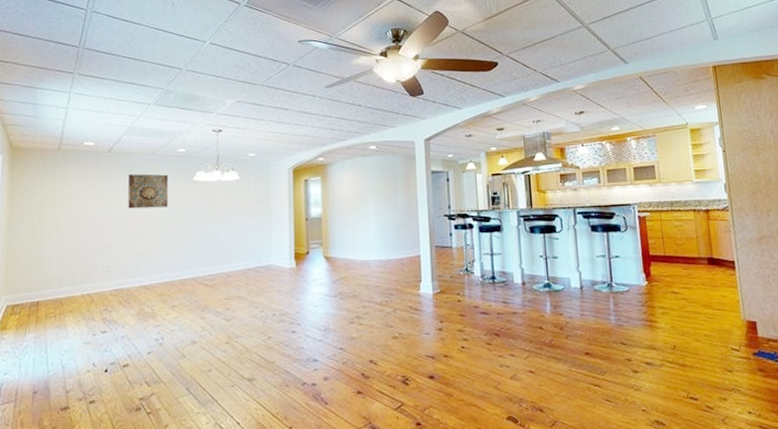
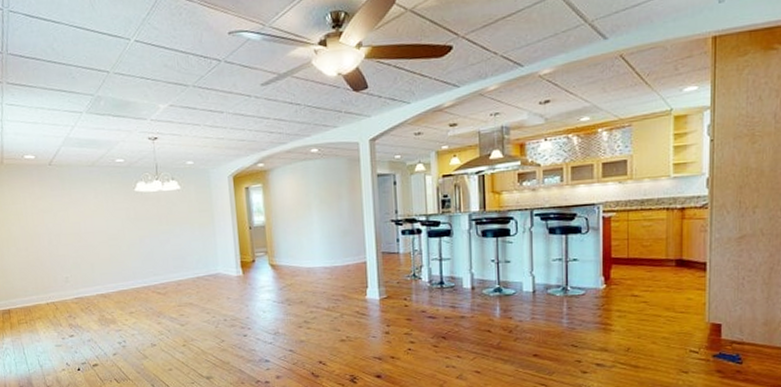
wall art: present [128,174,169,209] -> none [72,186,114,222]

